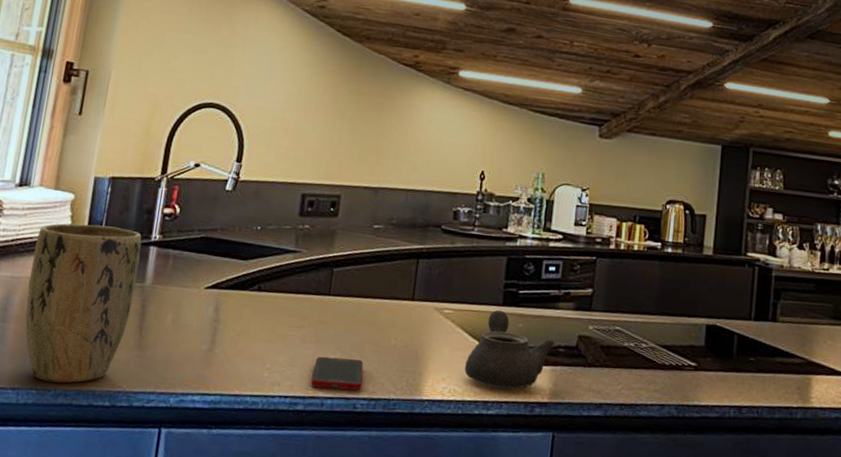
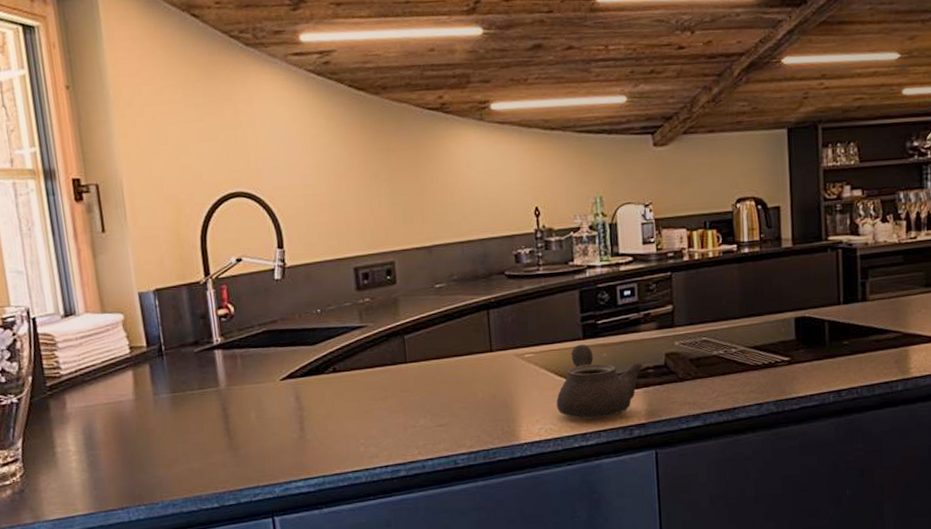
plant pot: present [25,223,142,383] -> none [99,338,214,496]
cell phone: present [310,356,364,391] -> none [406,419,460,452]

